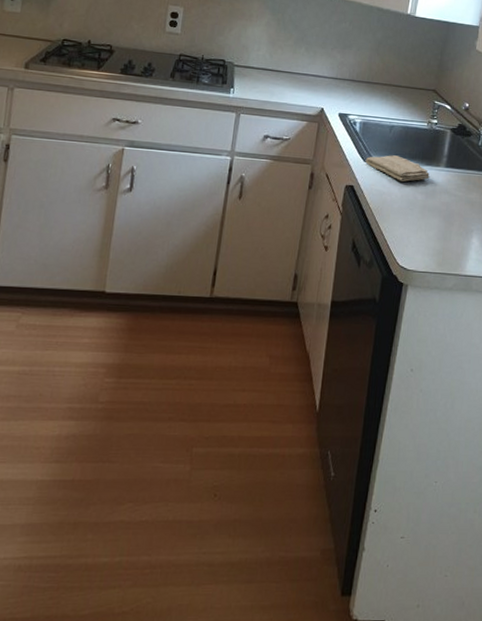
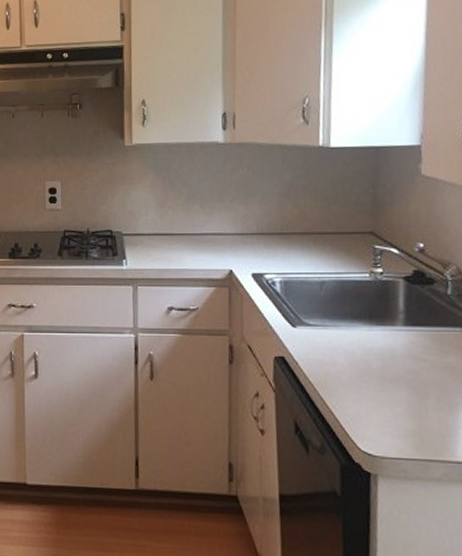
washcloth: present [365,155,430,182] -> none [294,317,385,347]

